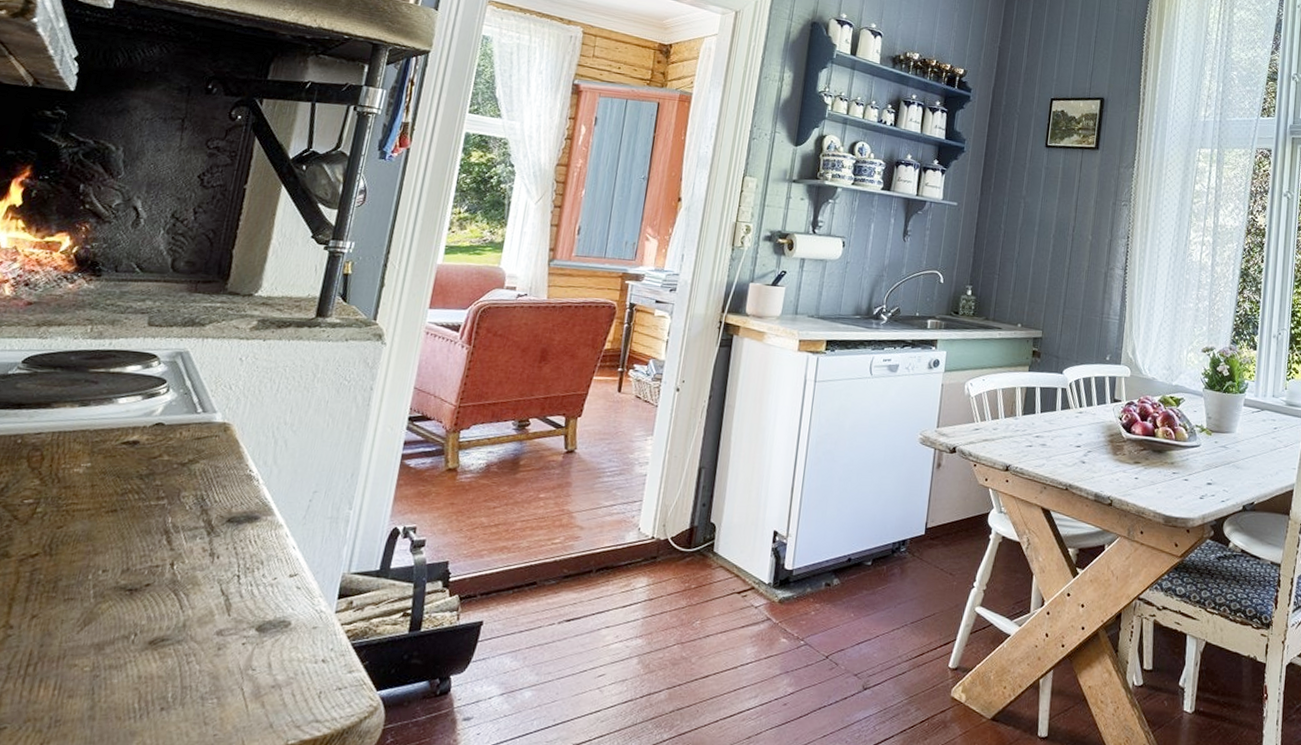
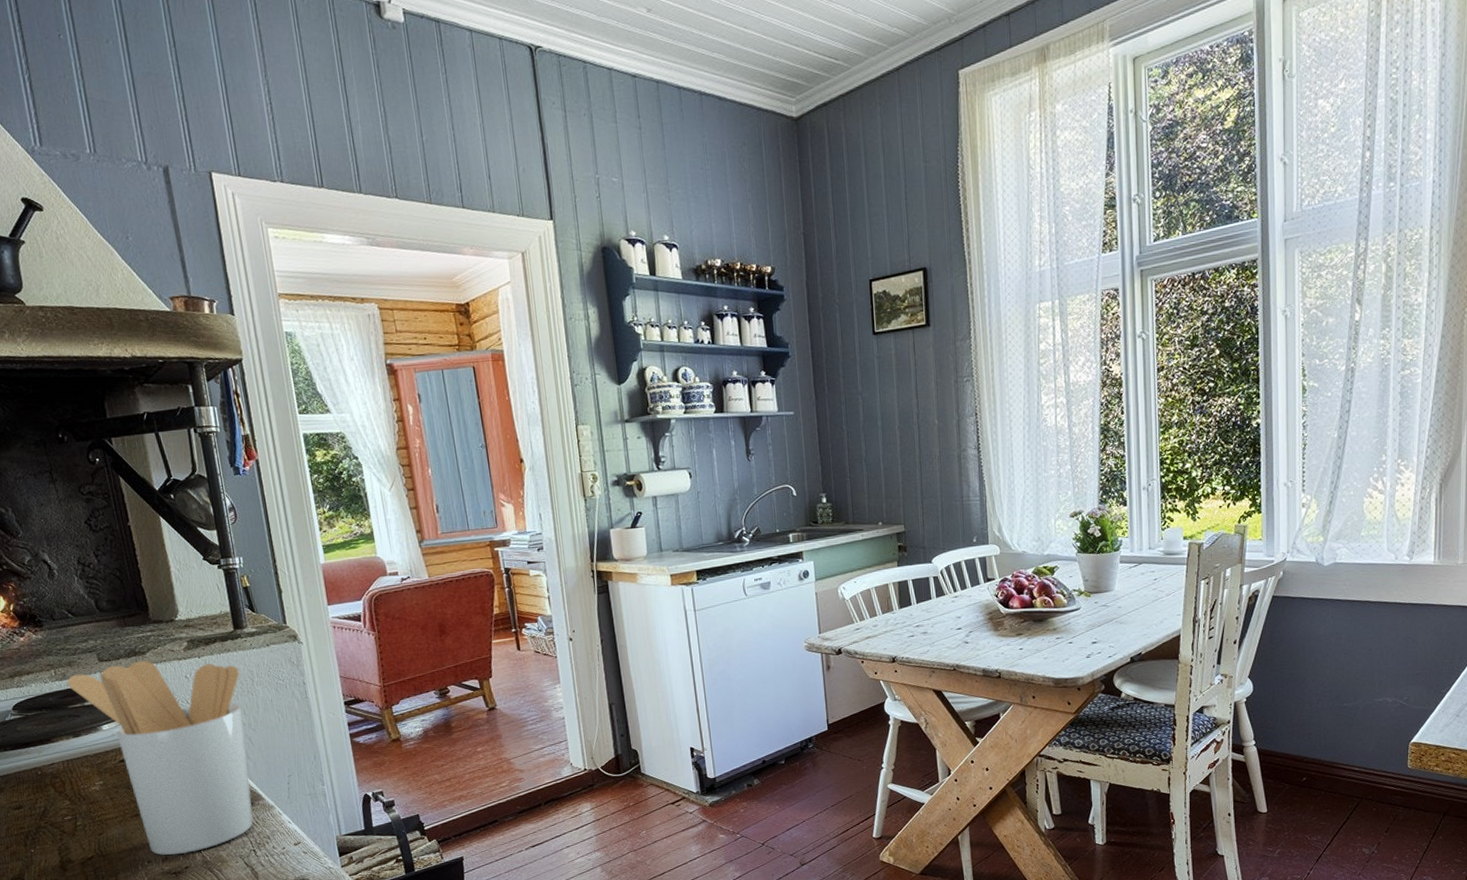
utensil holder: none [100,332,304,568] -> present [67,660,254,856]

